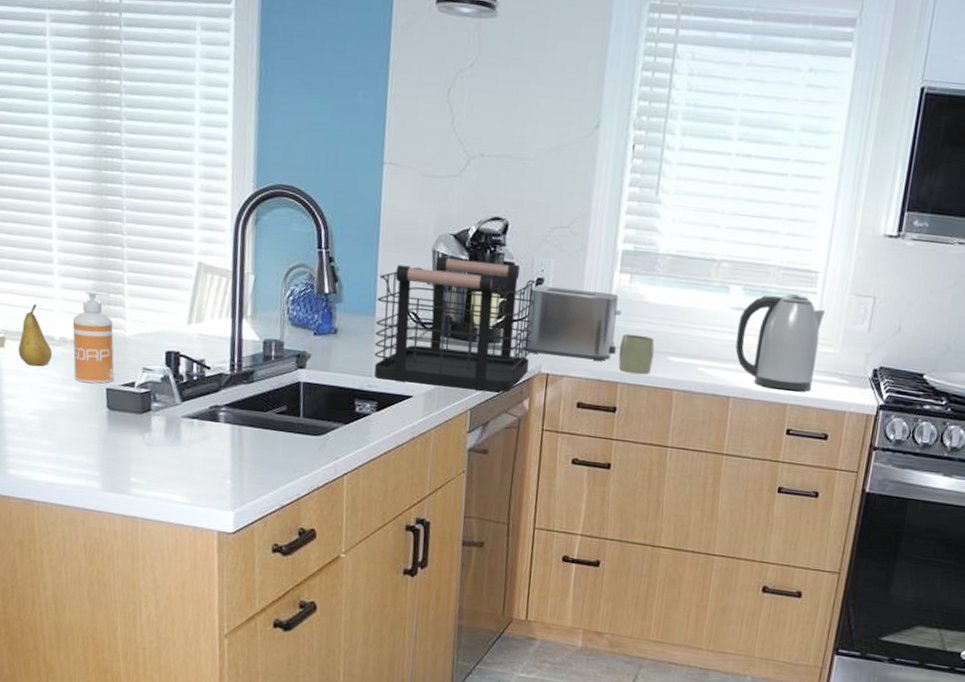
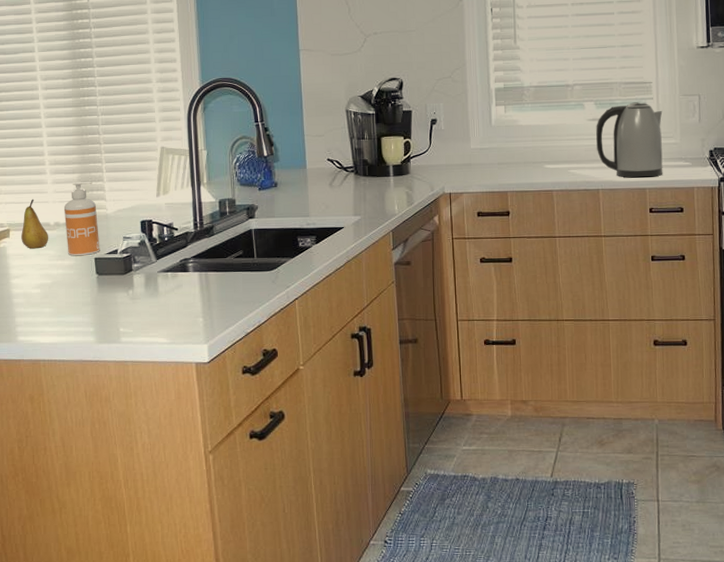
dish rack: present [374,256,536,393] -> none [306,112,434,217]
toaster: present [523,285,622,361] -> none [426,122,502,178]
mug: present [618,333,655,376] -> none [504,151,533,183]

